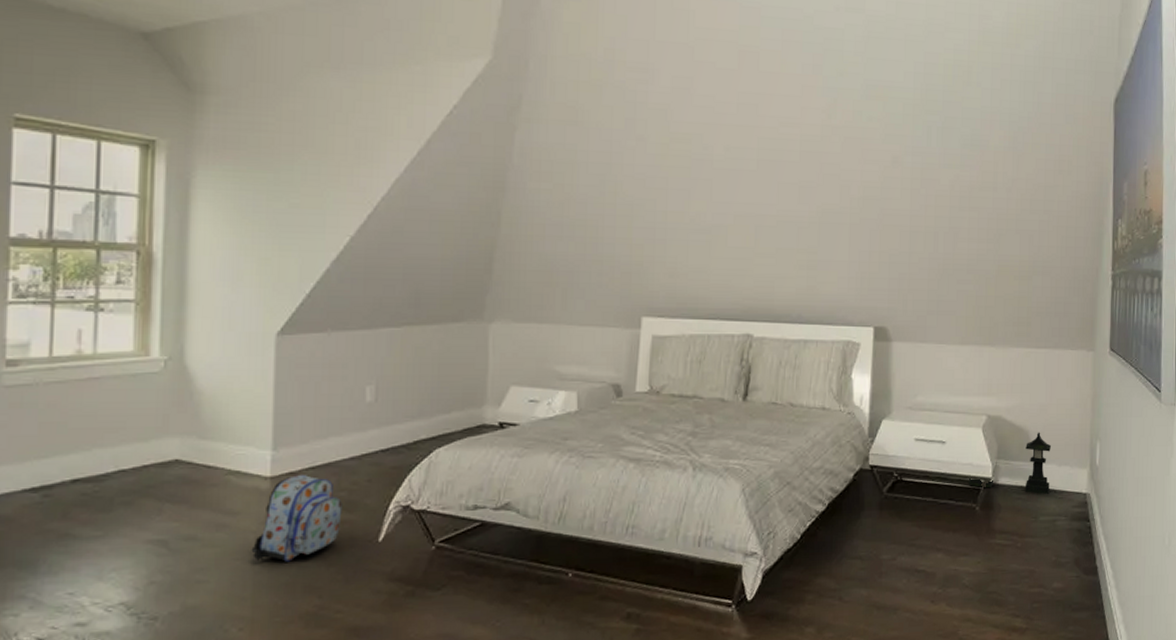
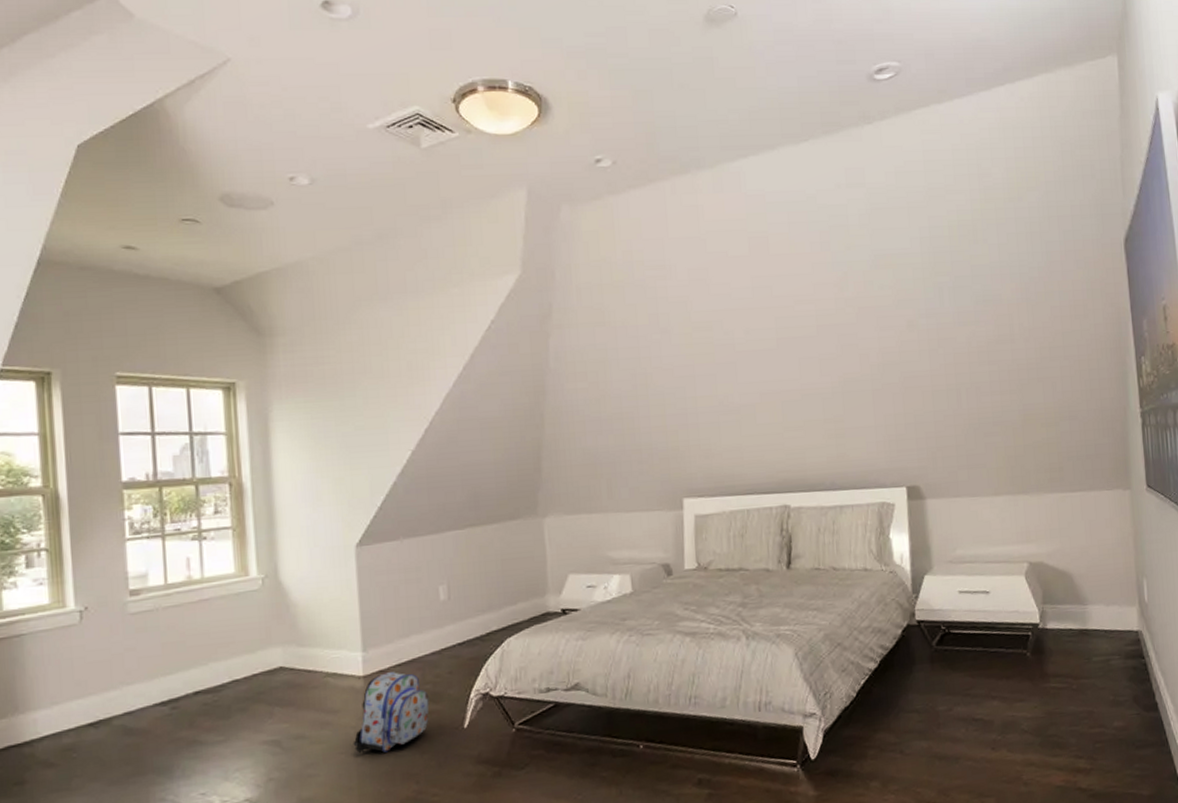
lantern: present [968,432,1051,494] -> none [1016,574,1100,636]

